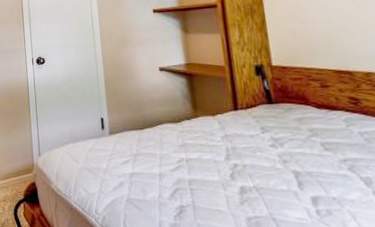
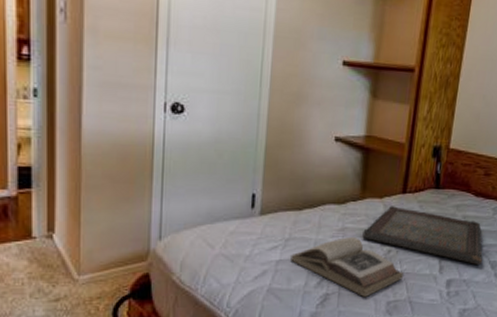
book: none [141,151,258,212] -> present [290,236,403,298]
serving tray: none [203,122,351,181] -> present [362,206,483,264]

